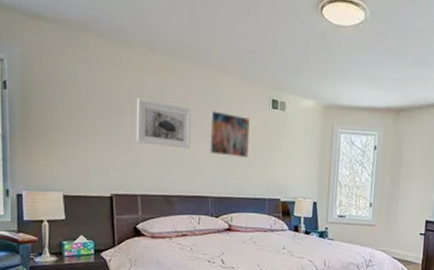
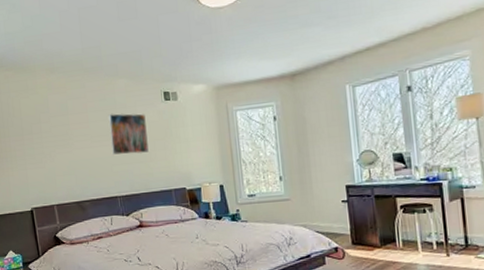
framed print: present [136,98,192,149] -> none [43,115,95,157]

